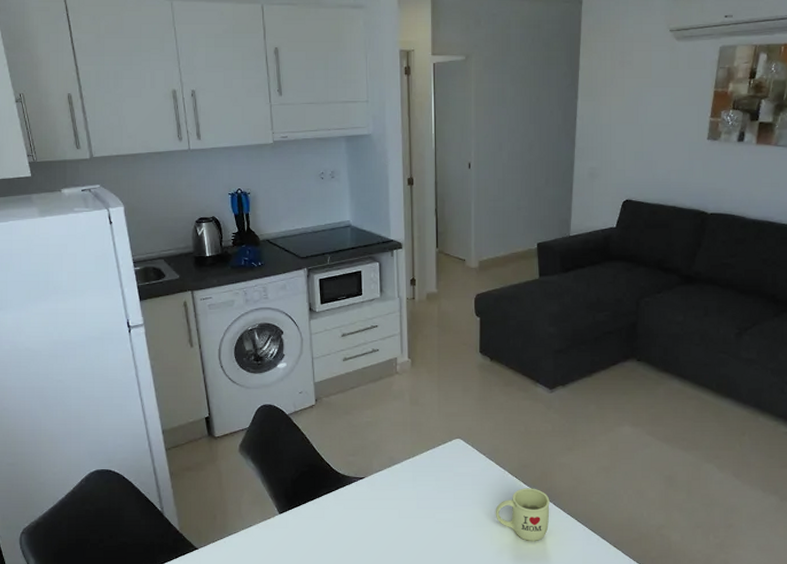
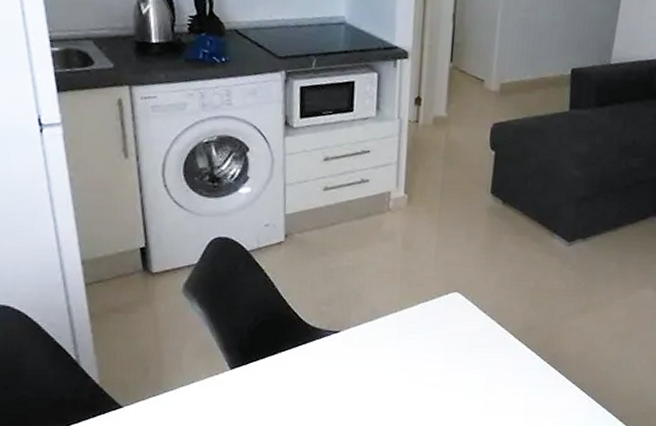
mug: present [495,488,550,541] -> none [491,352,555,412]

